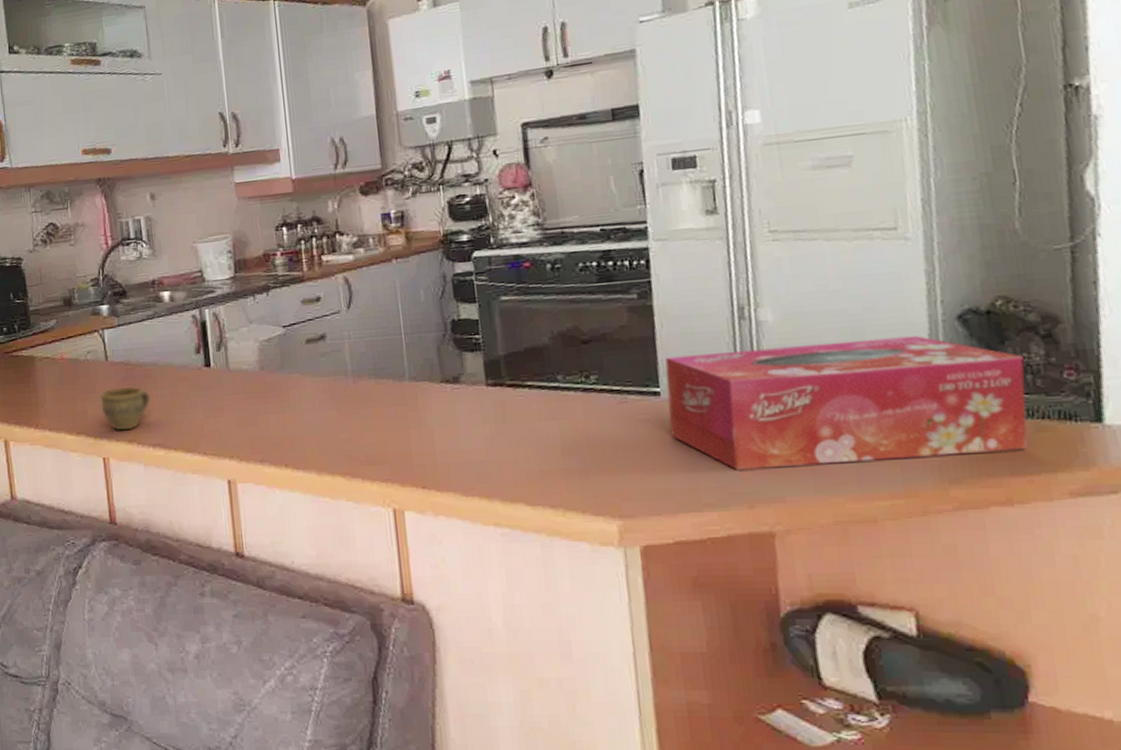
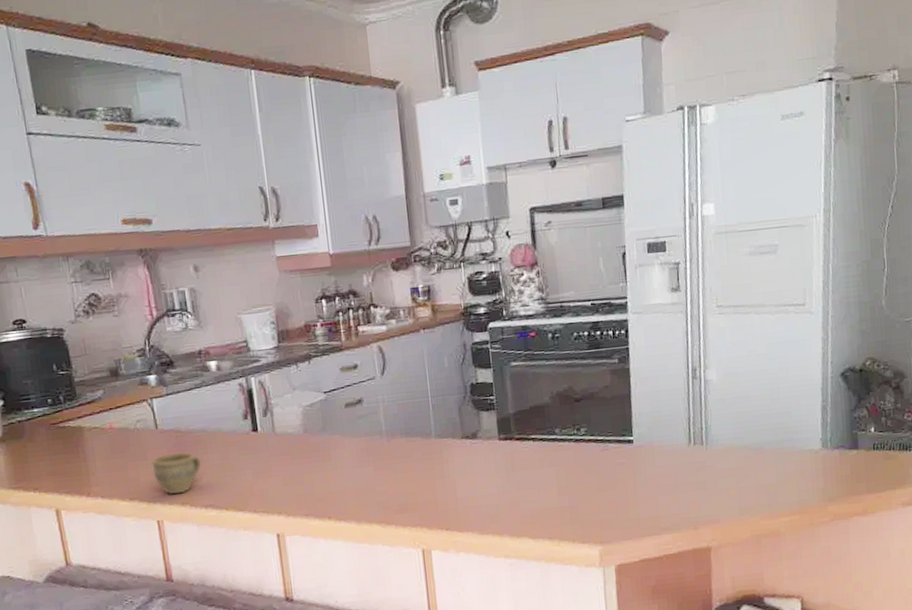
tissue box: present [664,336,1028,470] -> none [637,389,881,500]

